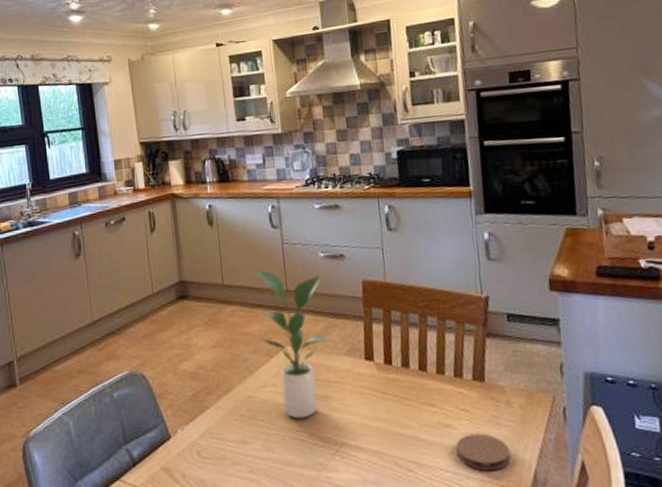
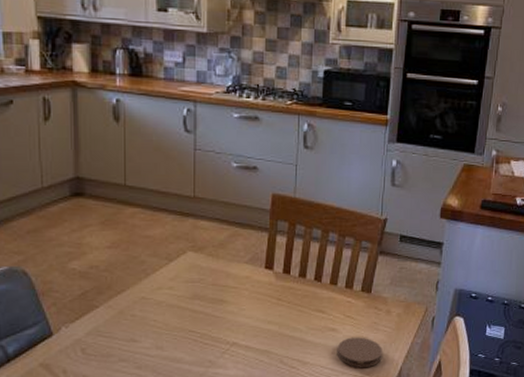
potted plant: present [254,269,329,419] -> none [161,173,232,320]

